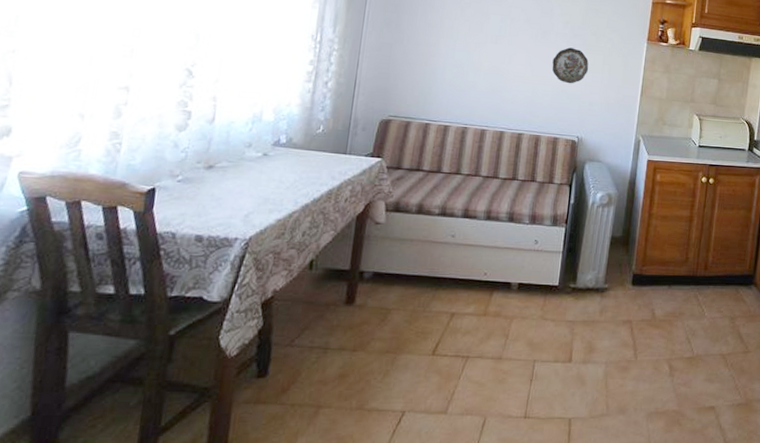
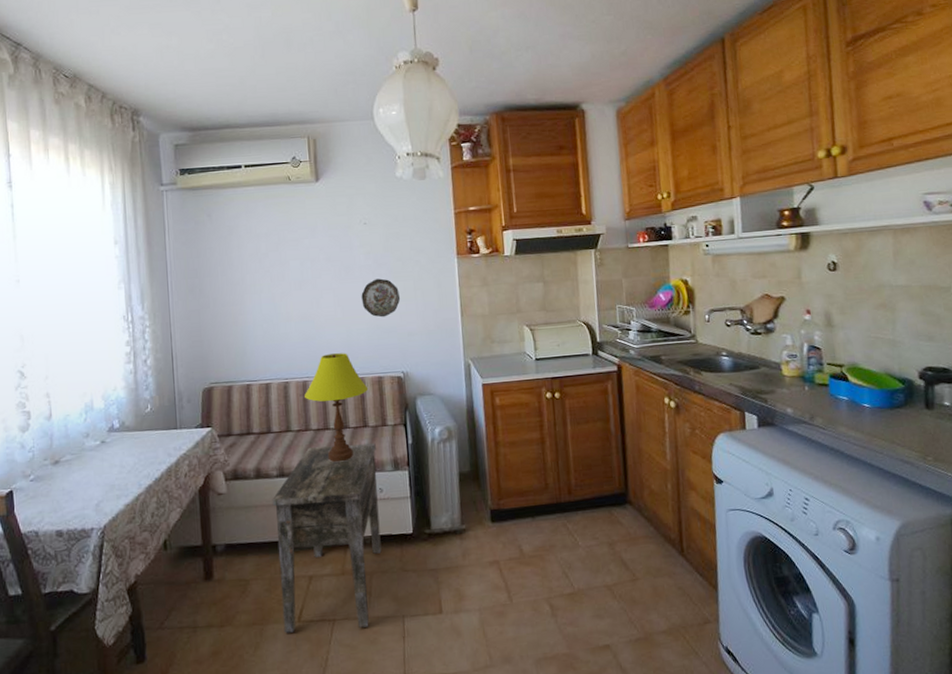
side table: none [416,193,540,367] -> present [272,443,382,633]
table lamp: none [480,108,543,211] -> present [305,353,369,463]

